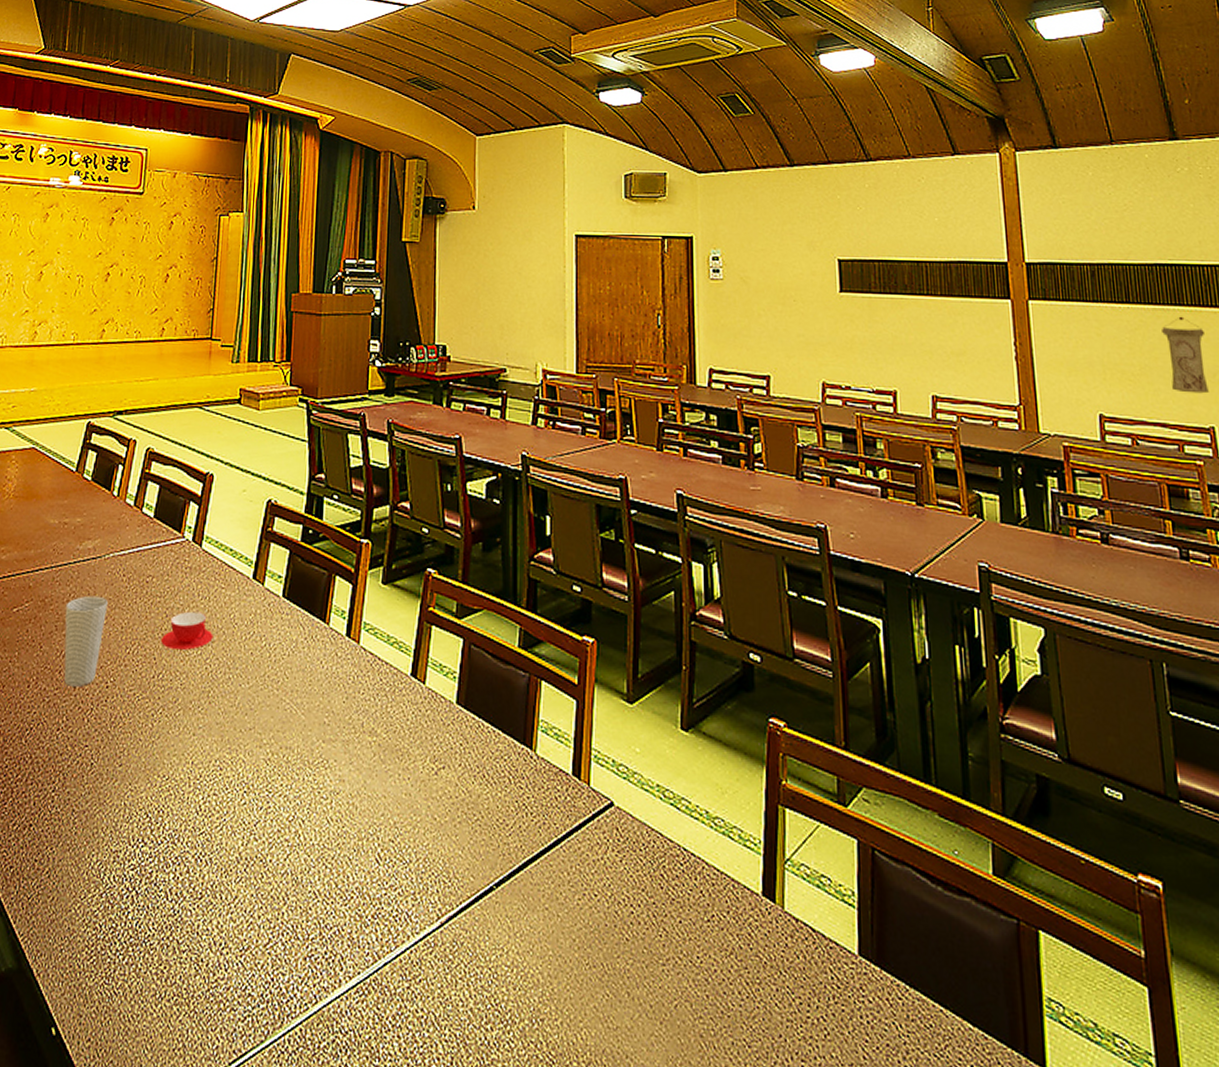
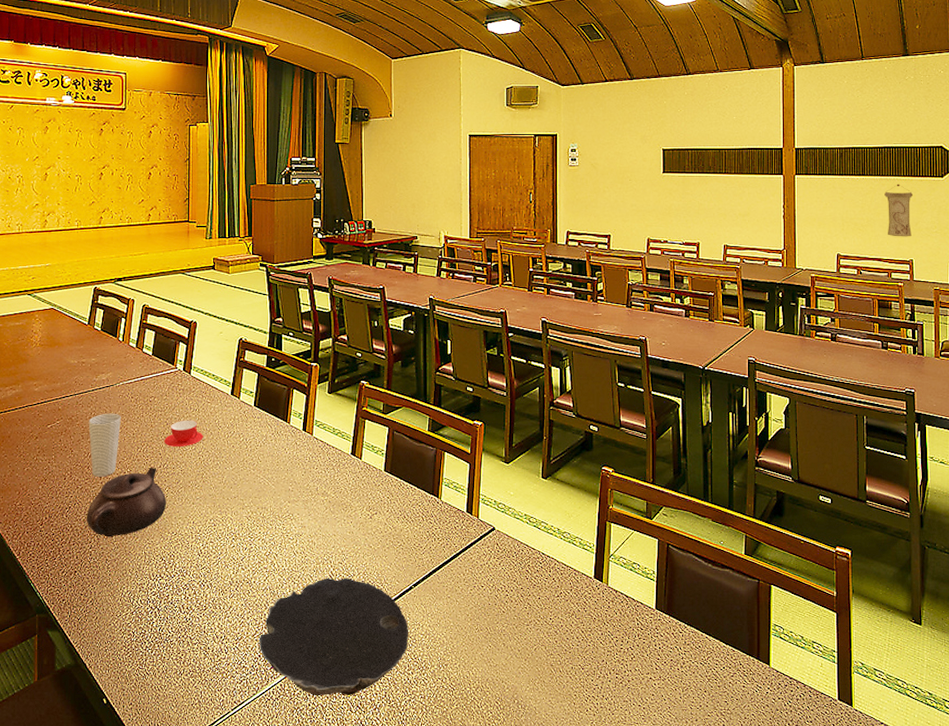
teapot: none [51,676,159,777] -> present [86,467,167,537]
bowl: none [272,862,488,1058] -> present [258,577,409,696]

